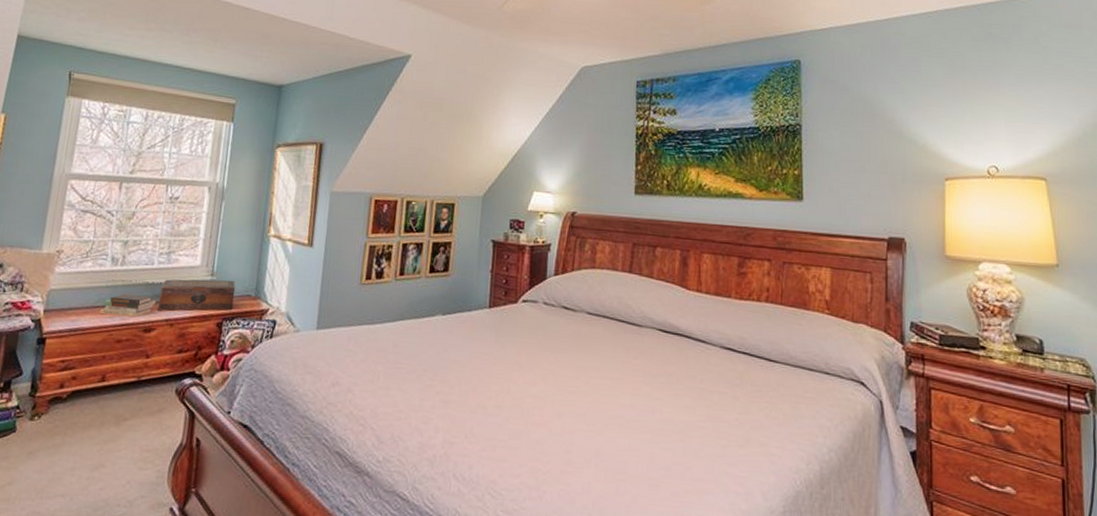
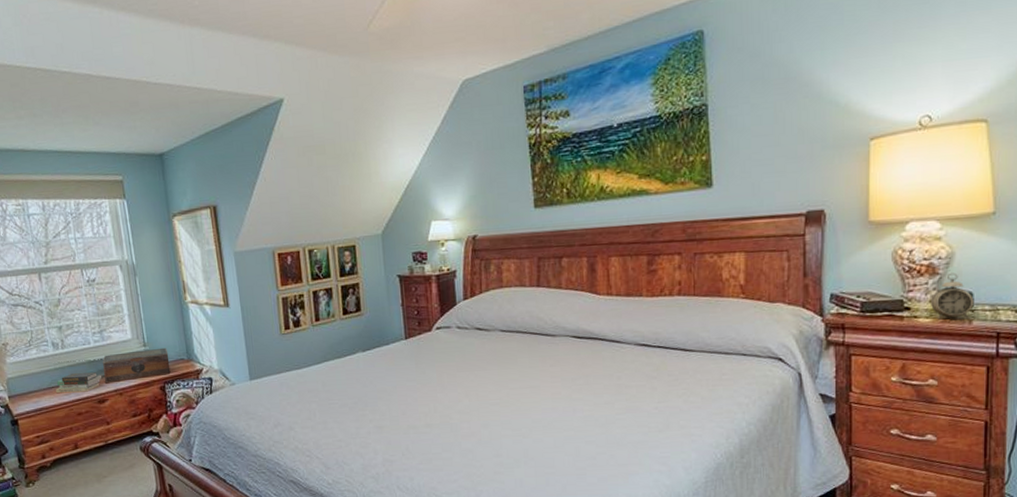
alarm clock: none [1003,317,1045,367] -> present [930,272,974,320]

